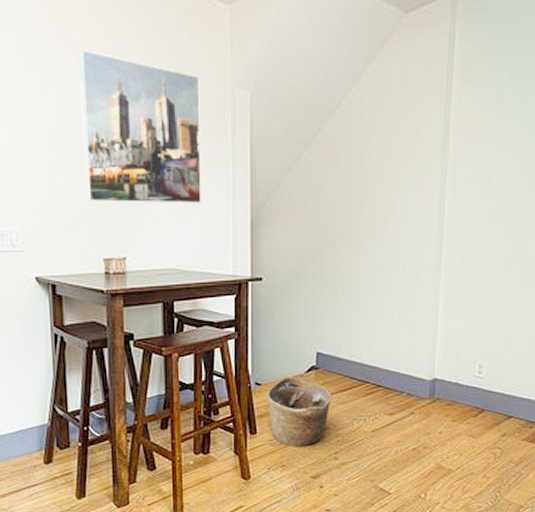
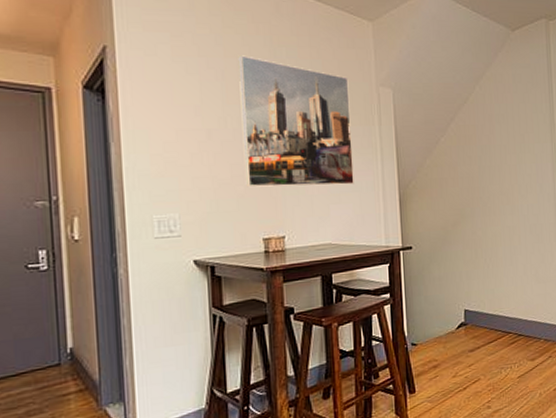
basket: present [267,377,332,447] -> none [423,335,481,402]

